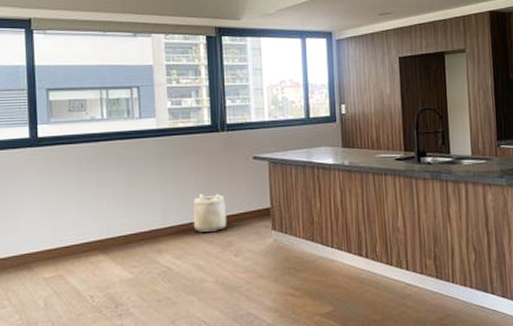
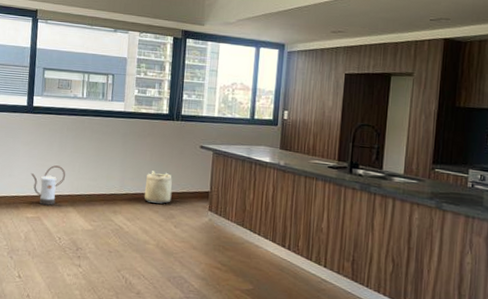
watering can: none [44,206,91,259] -> present [31,165,66,205]

